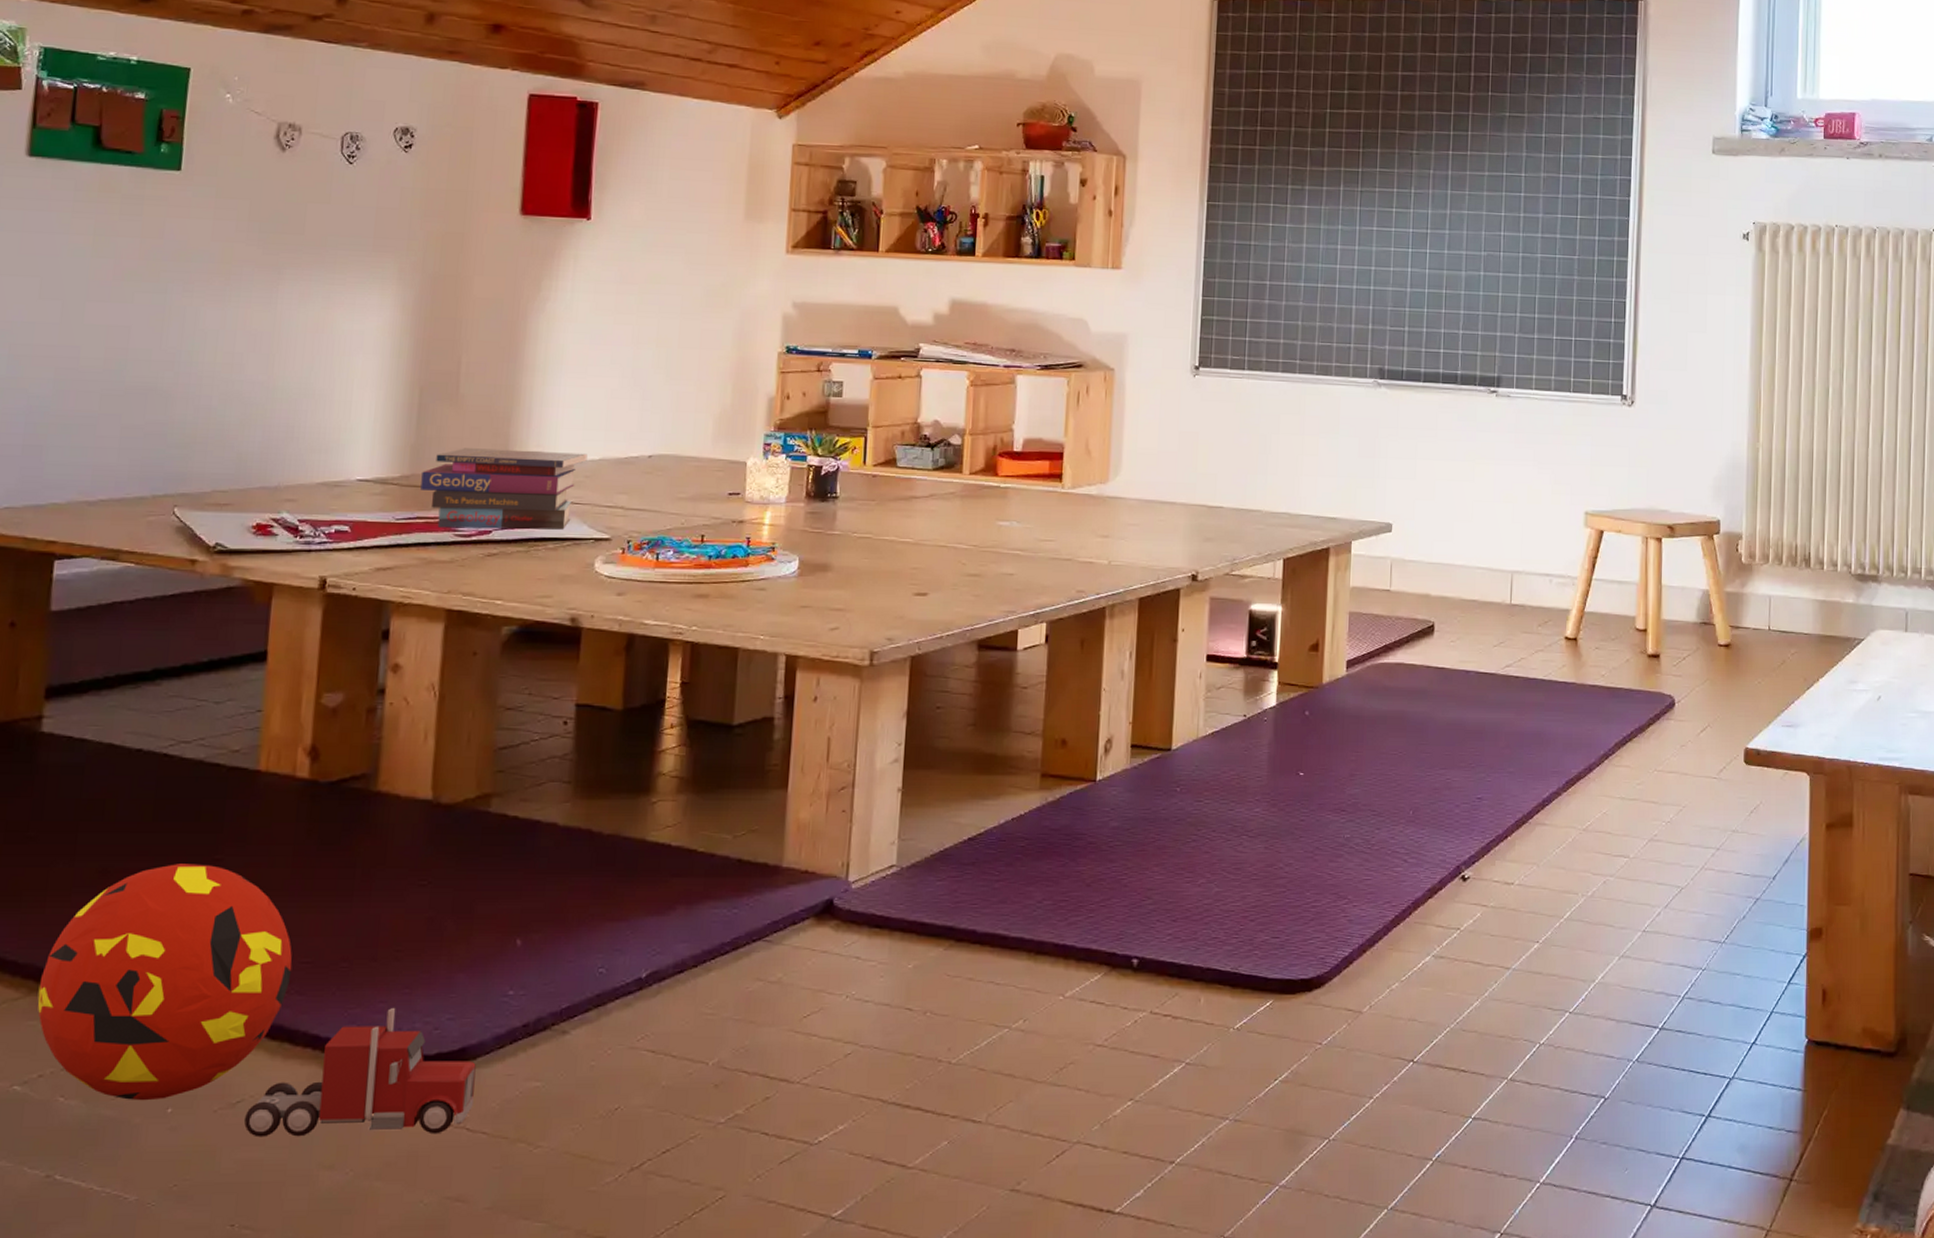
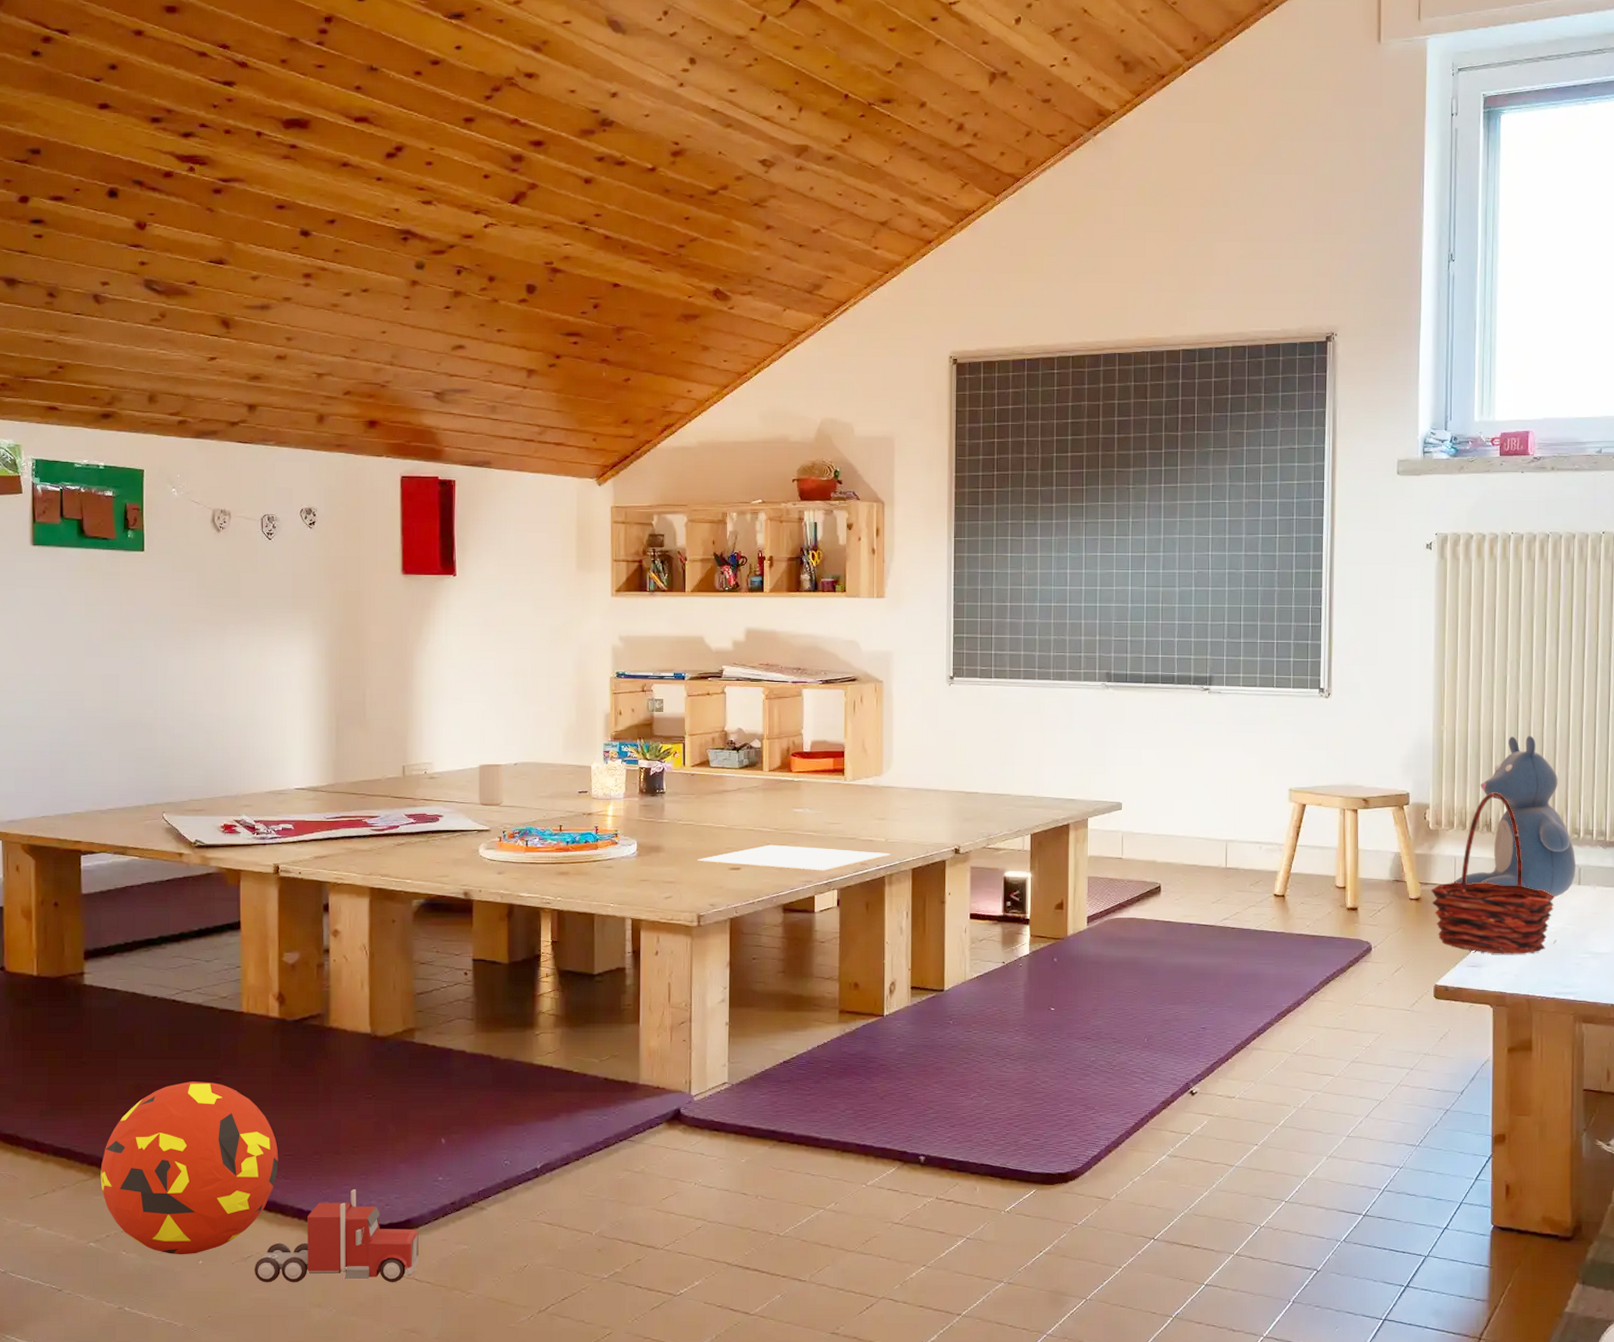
books: present [420,448,588,530] -> none [343,761,467,825]
cup: none [598,454,635,510] -> present [478,763,504,807]
paper sheet: none [874,565,1113,598] -> present [697,844,890,870]
basket: none [1743,522,1880,713] -> present [1431,792,1555,954]
stuffed animal: none [1767,457,1903,646] -> present [1453,736,1576,898]

